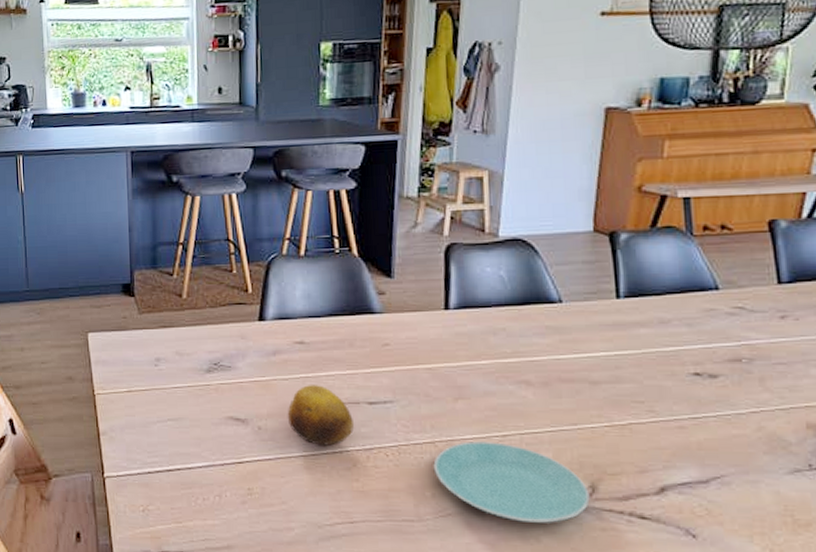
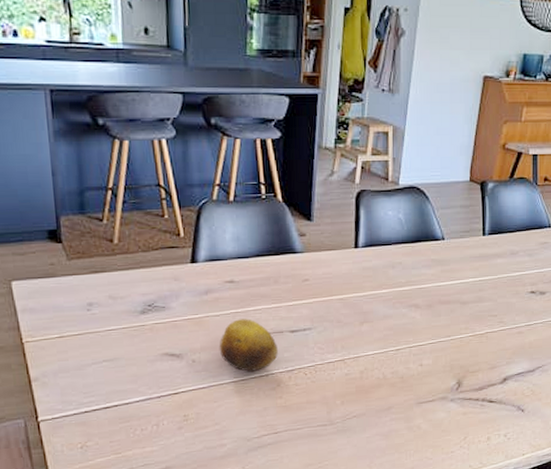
plate: present [433,441,590,523] -> none [343,355,456,416]

